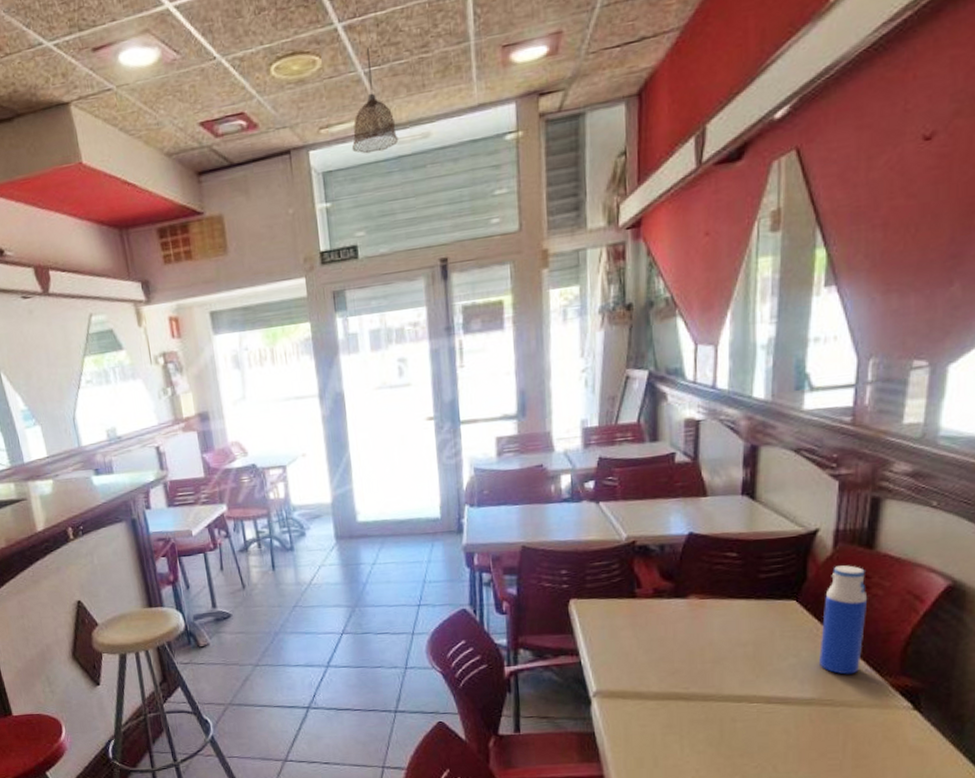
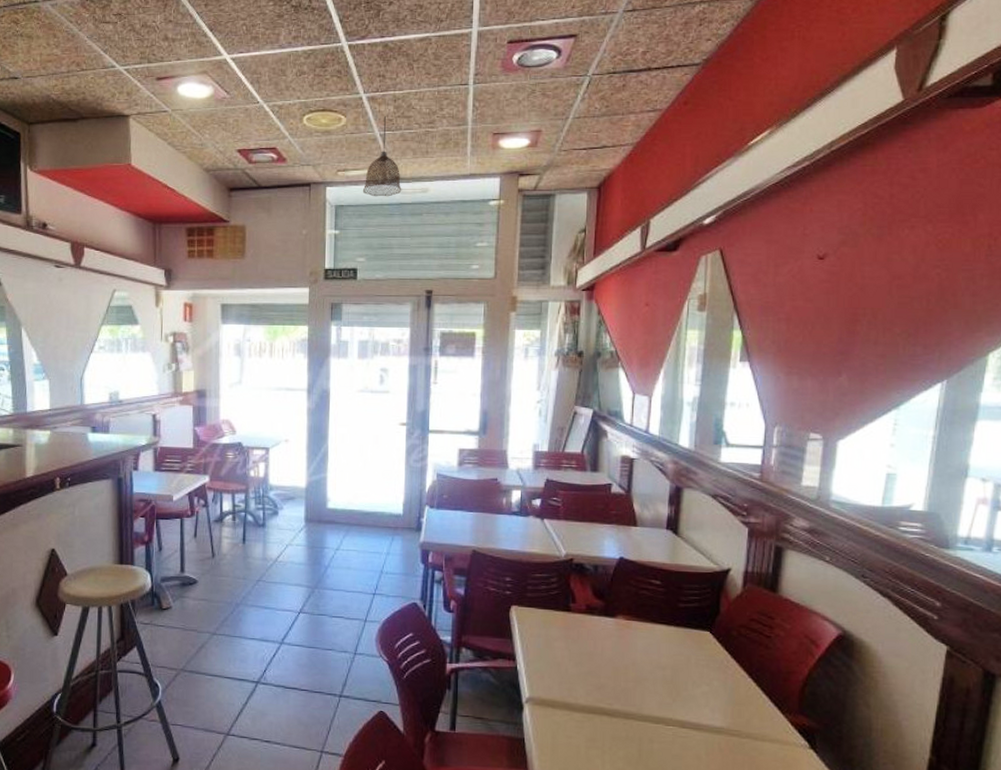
water bottle: present [819,565,868,675] -> none [729,604,771,708]

